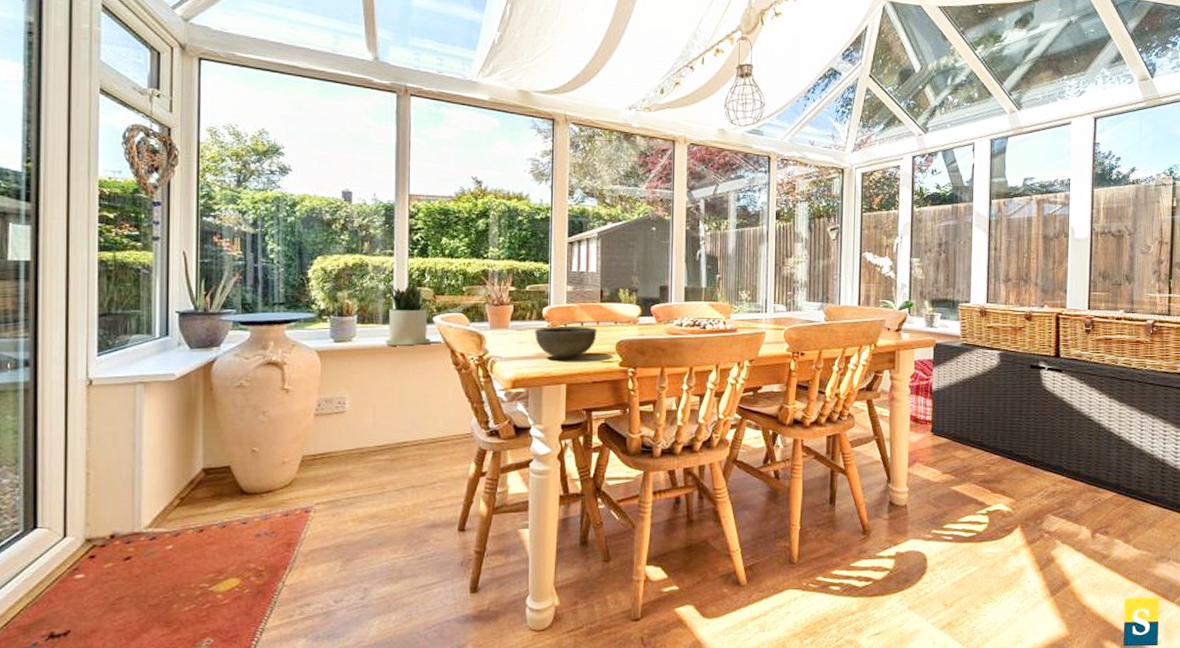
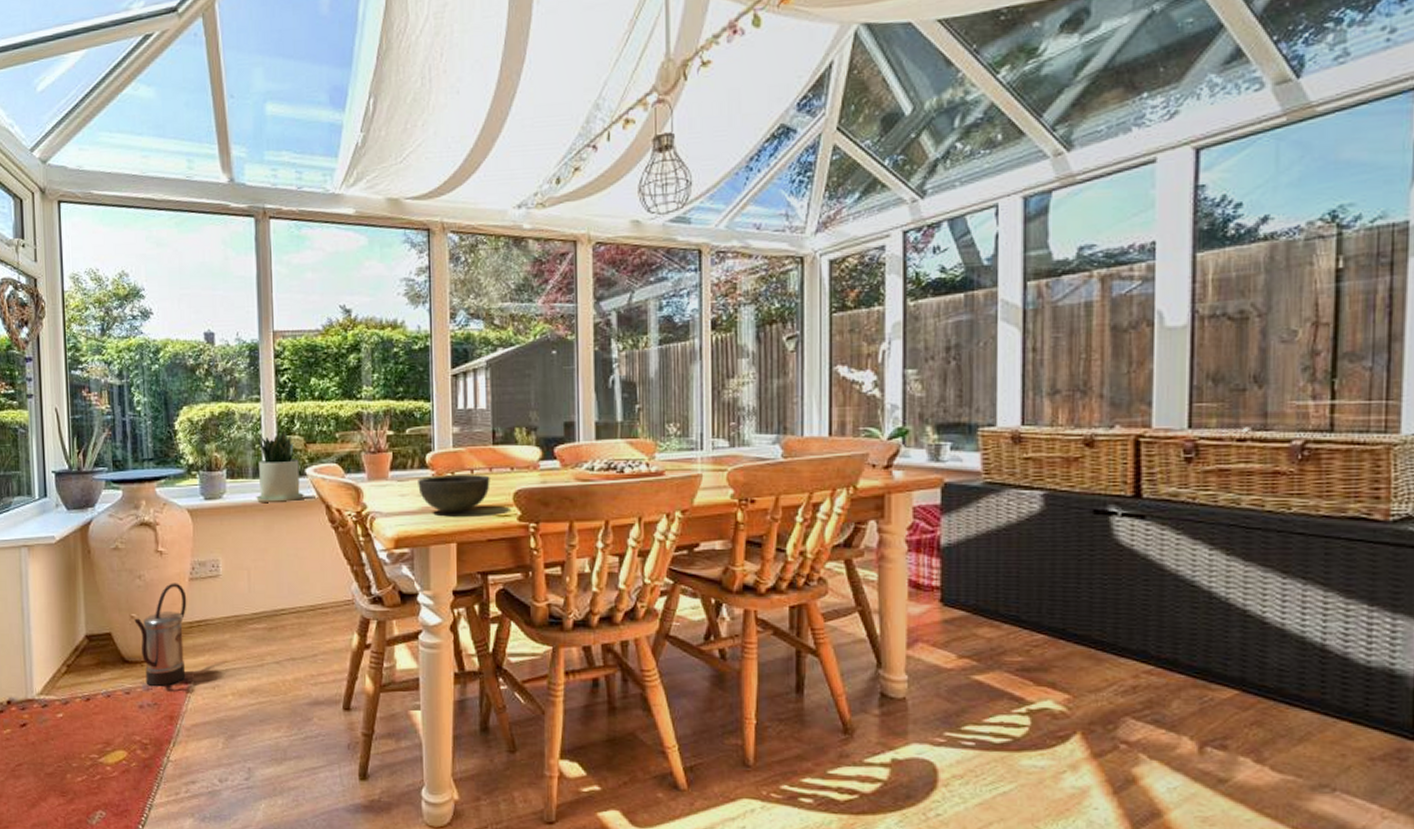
watering can: none [256,418,311,515] -> present [134,583,187,686]

